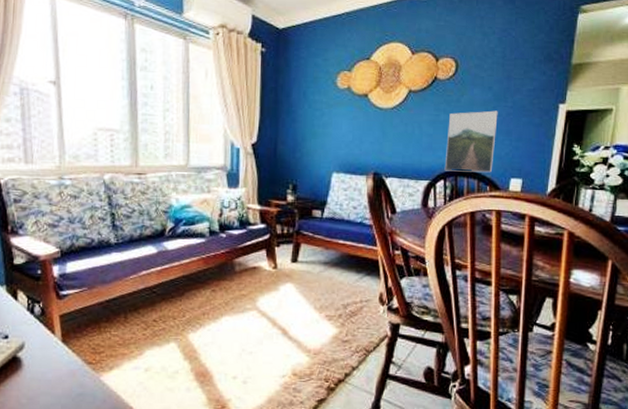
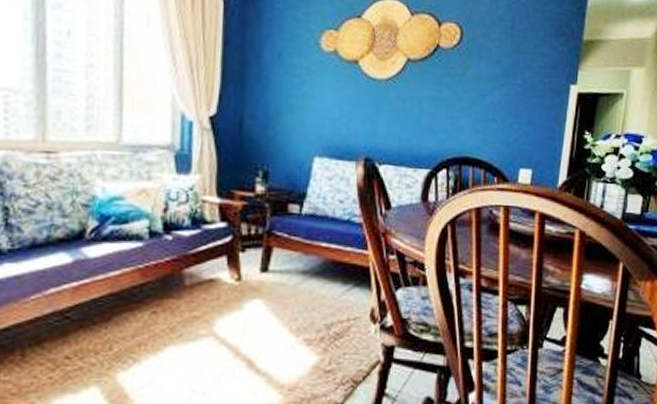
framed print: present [444,110,498,173] -> none [447,88,507,162]

